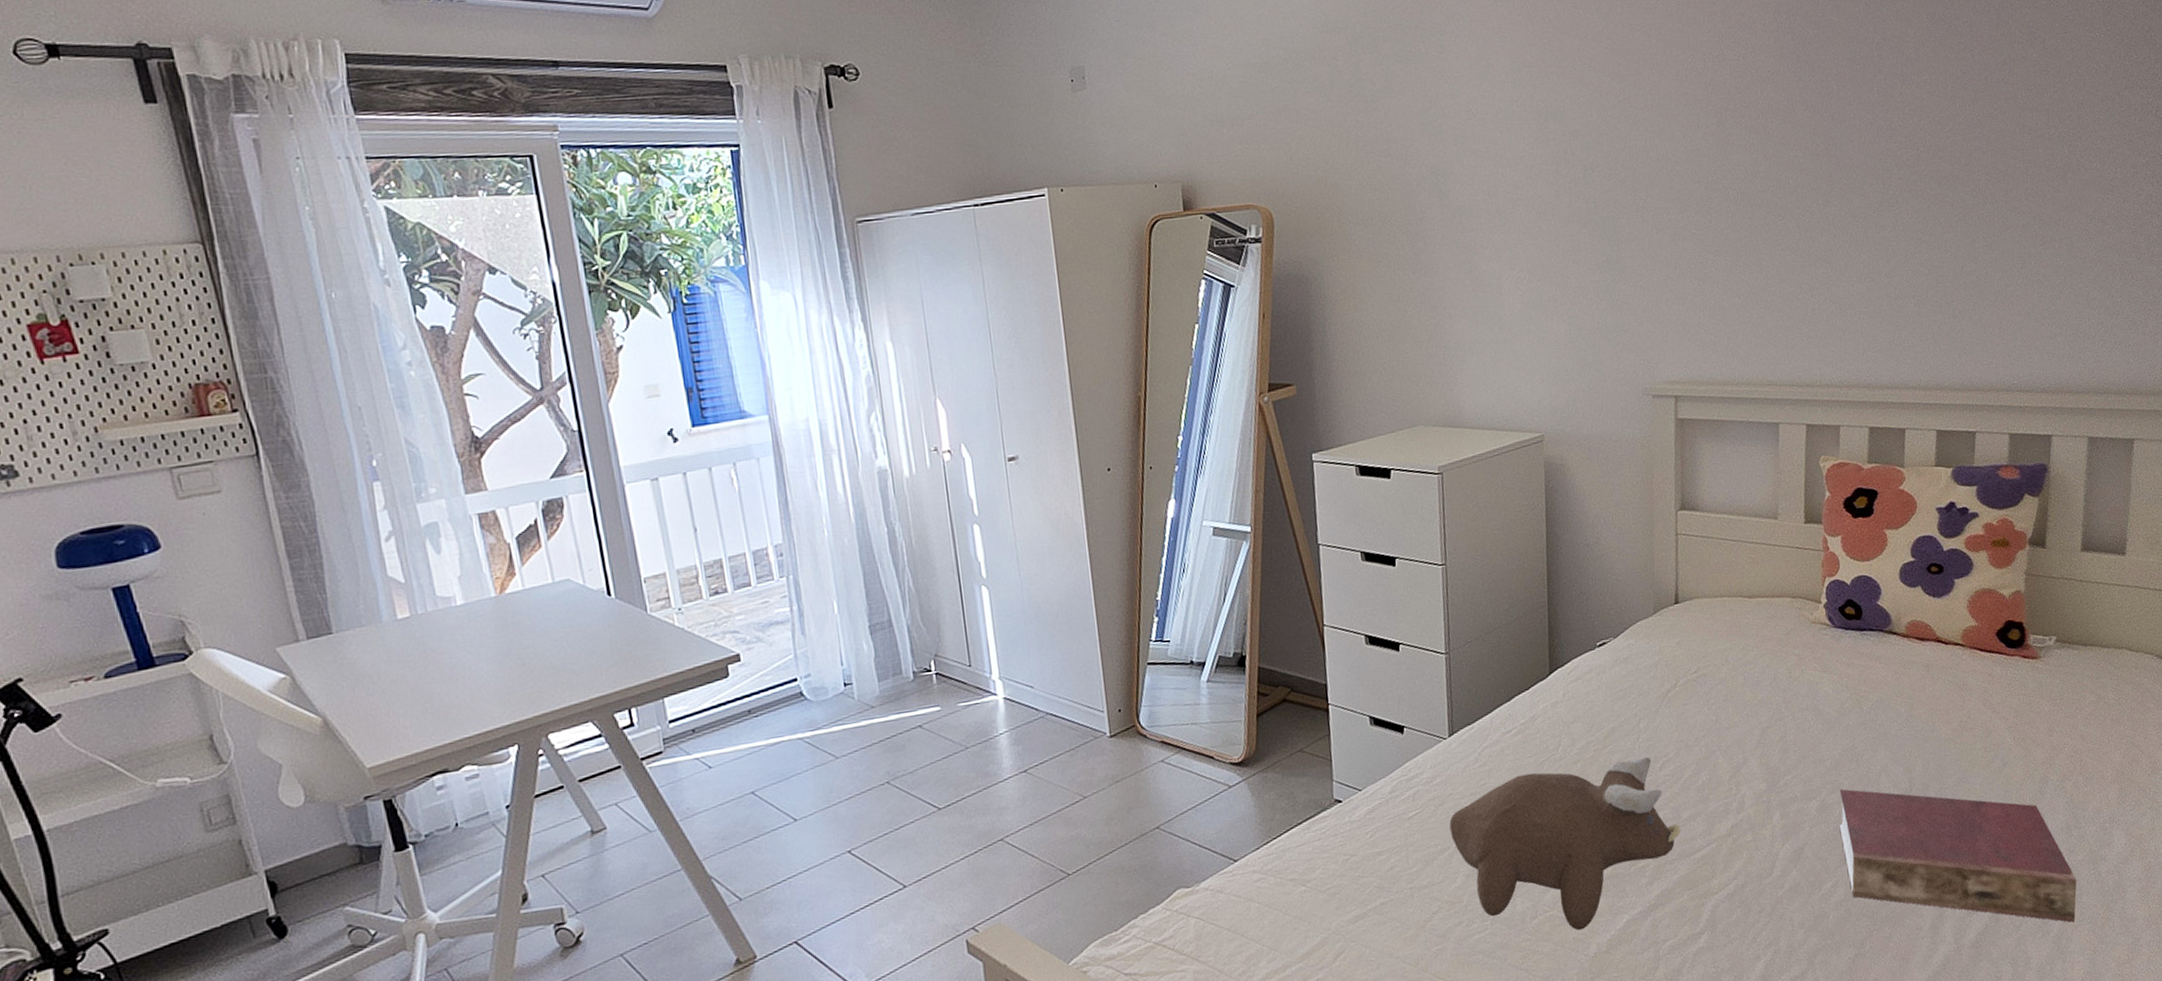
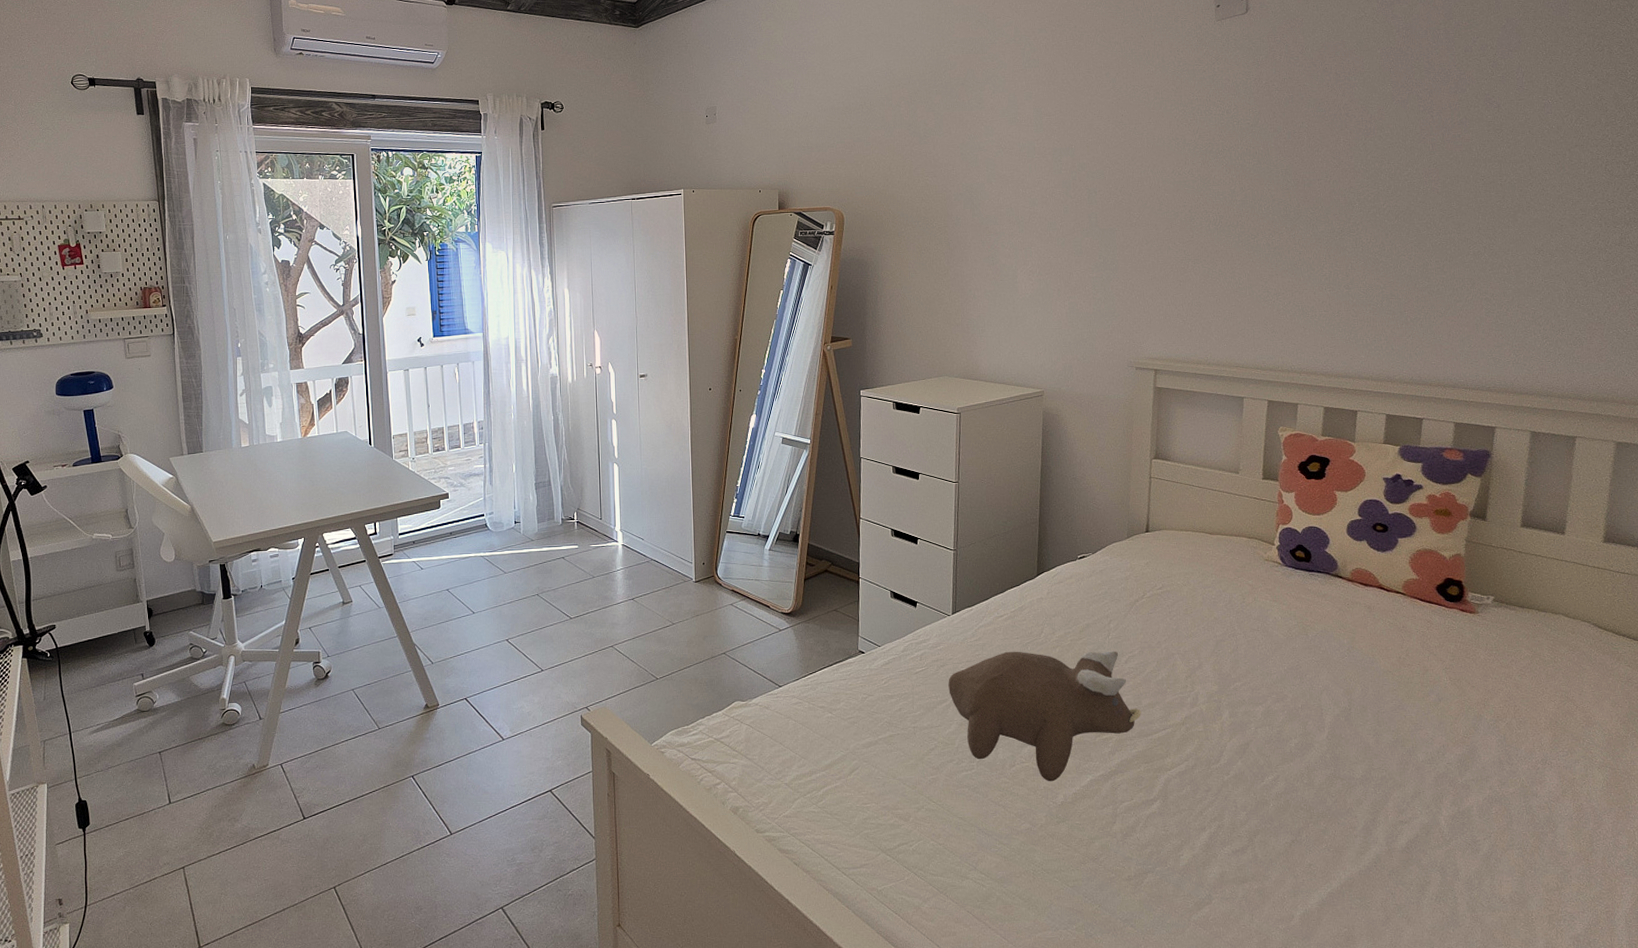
book: present [1839,789,2077,923] -> none [1282,700,1508,846]

